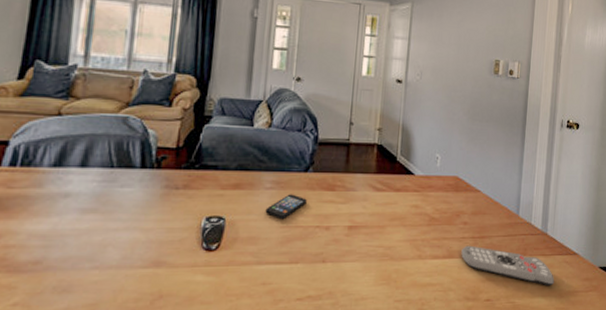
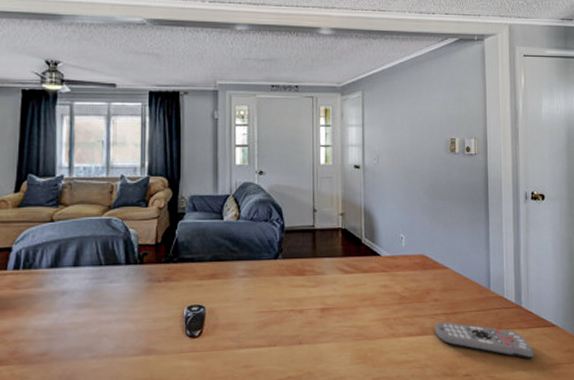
smartphone: present [265,194,307,220] -> none [241,280,279,306]

